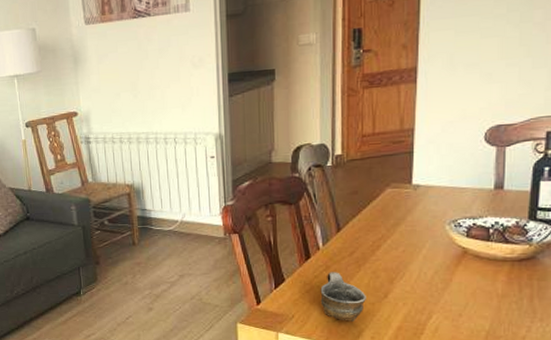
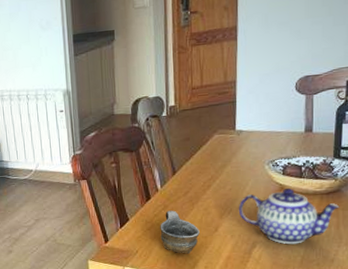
teapot: none [412,253,535,317] -> present [238,188,340,245]

